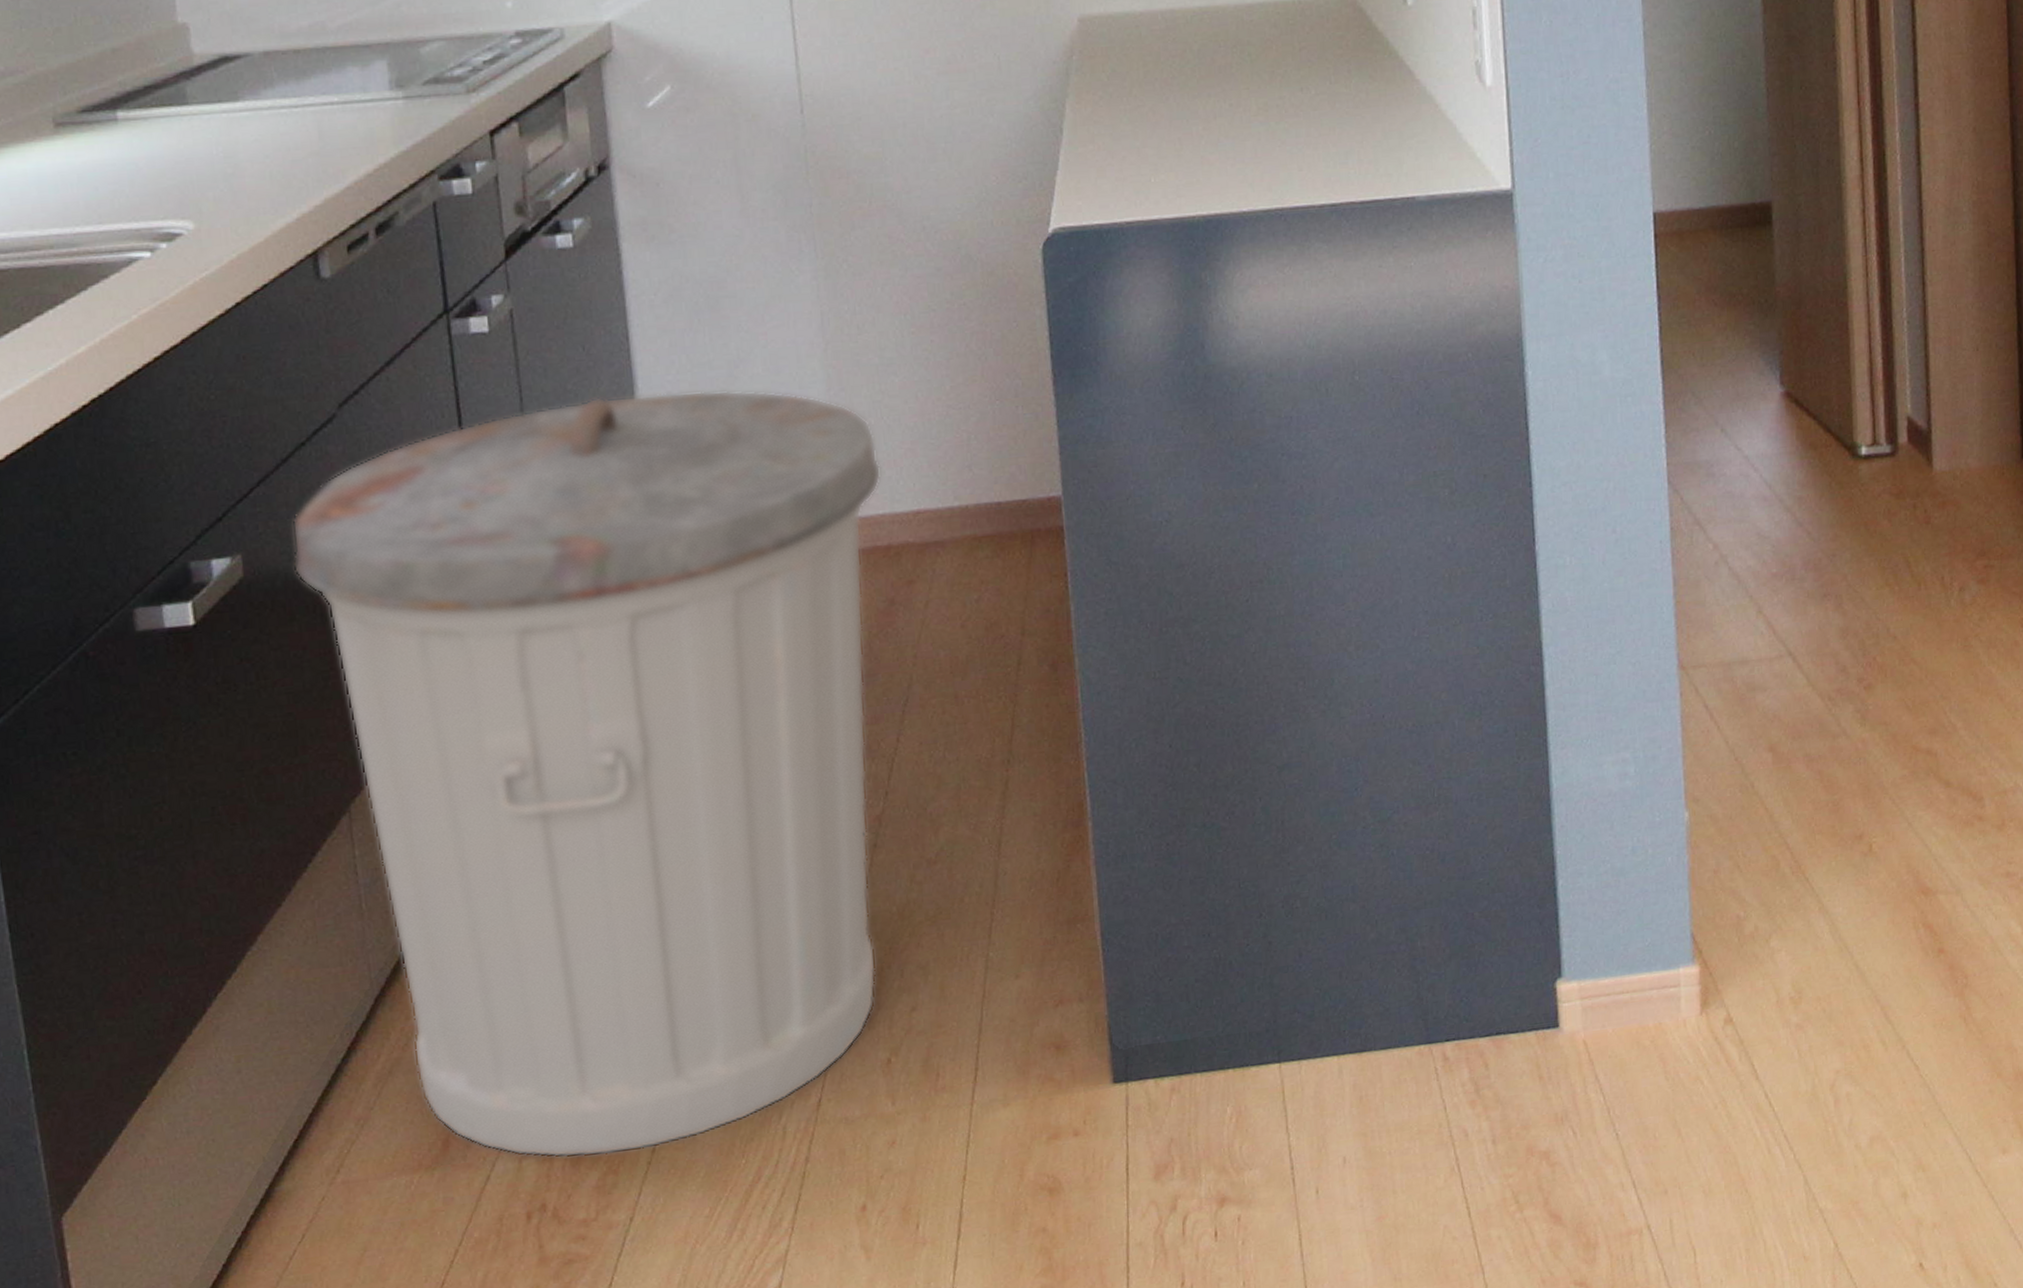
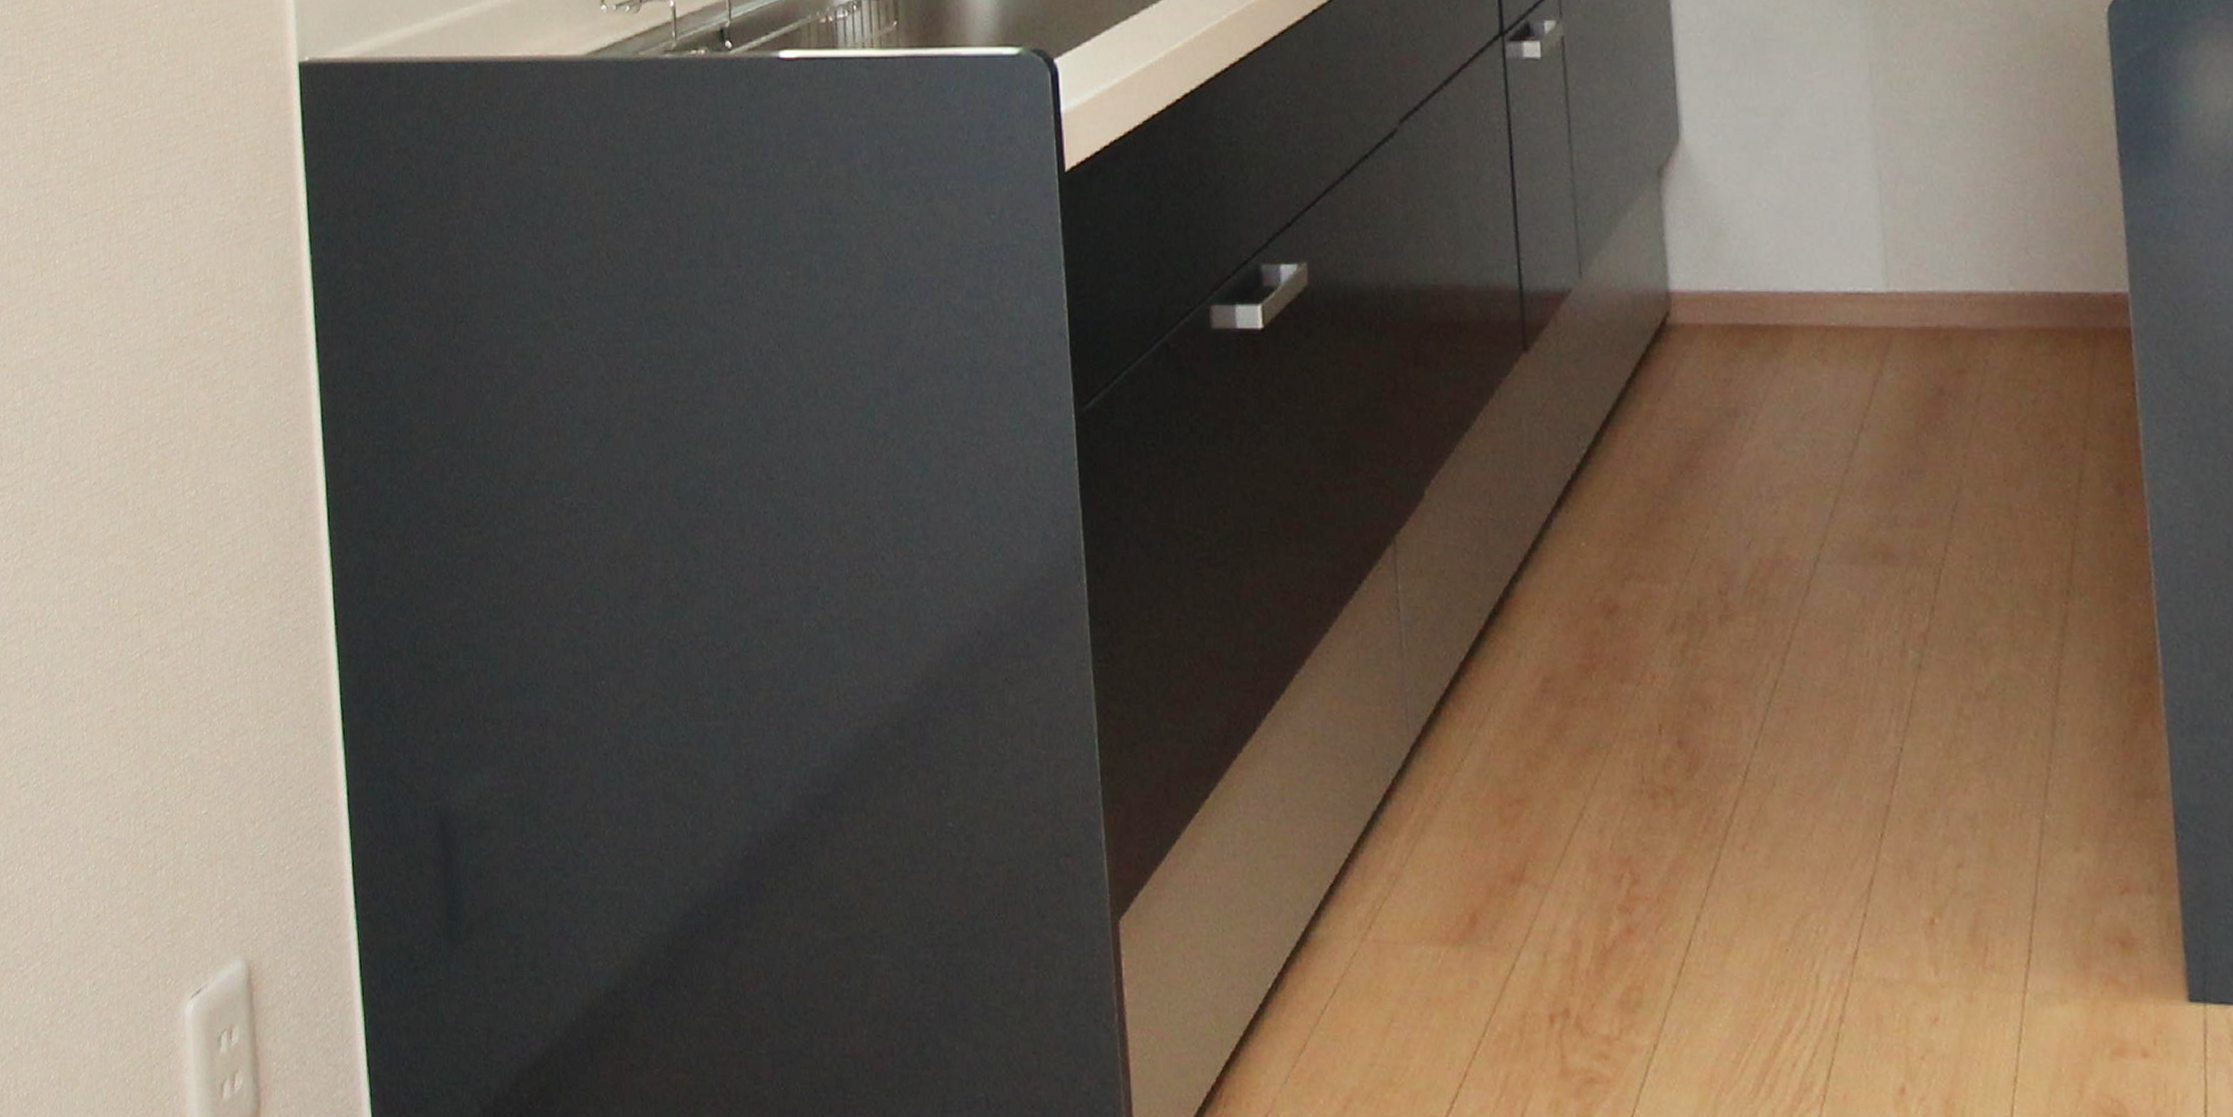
trash can: present [292,390,882,1158] -> none [1353,135,1931,970]

